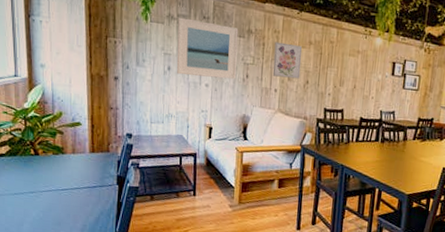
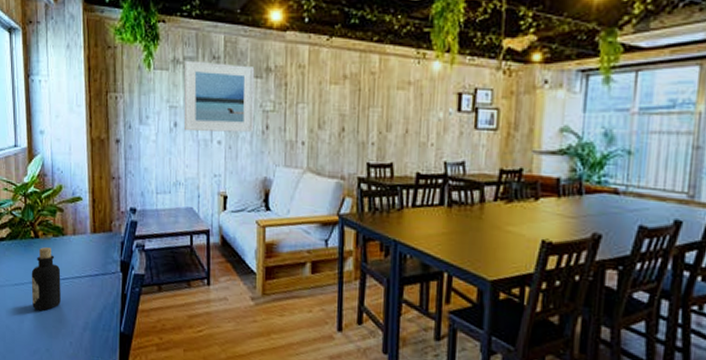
bottle: none [31,162,60,215] -> present [31,246,61,310]
wall art: present [272,41,302,79] -> none [298,79,335,126]

